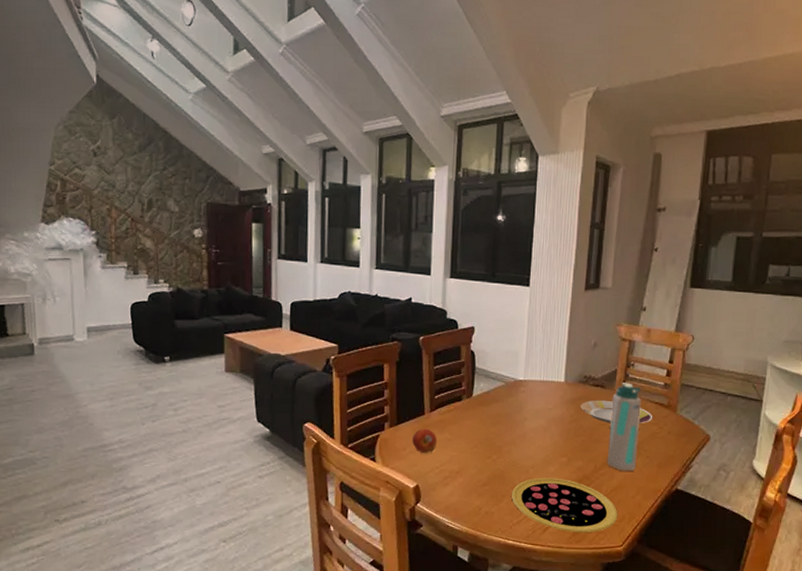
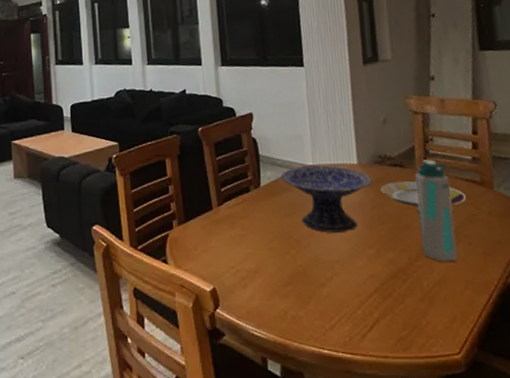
fruit: present [412,428,438,454] -> none [203,224,230,253]
decorative bowl: none [493,380,575,442] -> present [281,165,373,233]
pizza: present [512,477,618,532] -> none [319,273,448,338]

